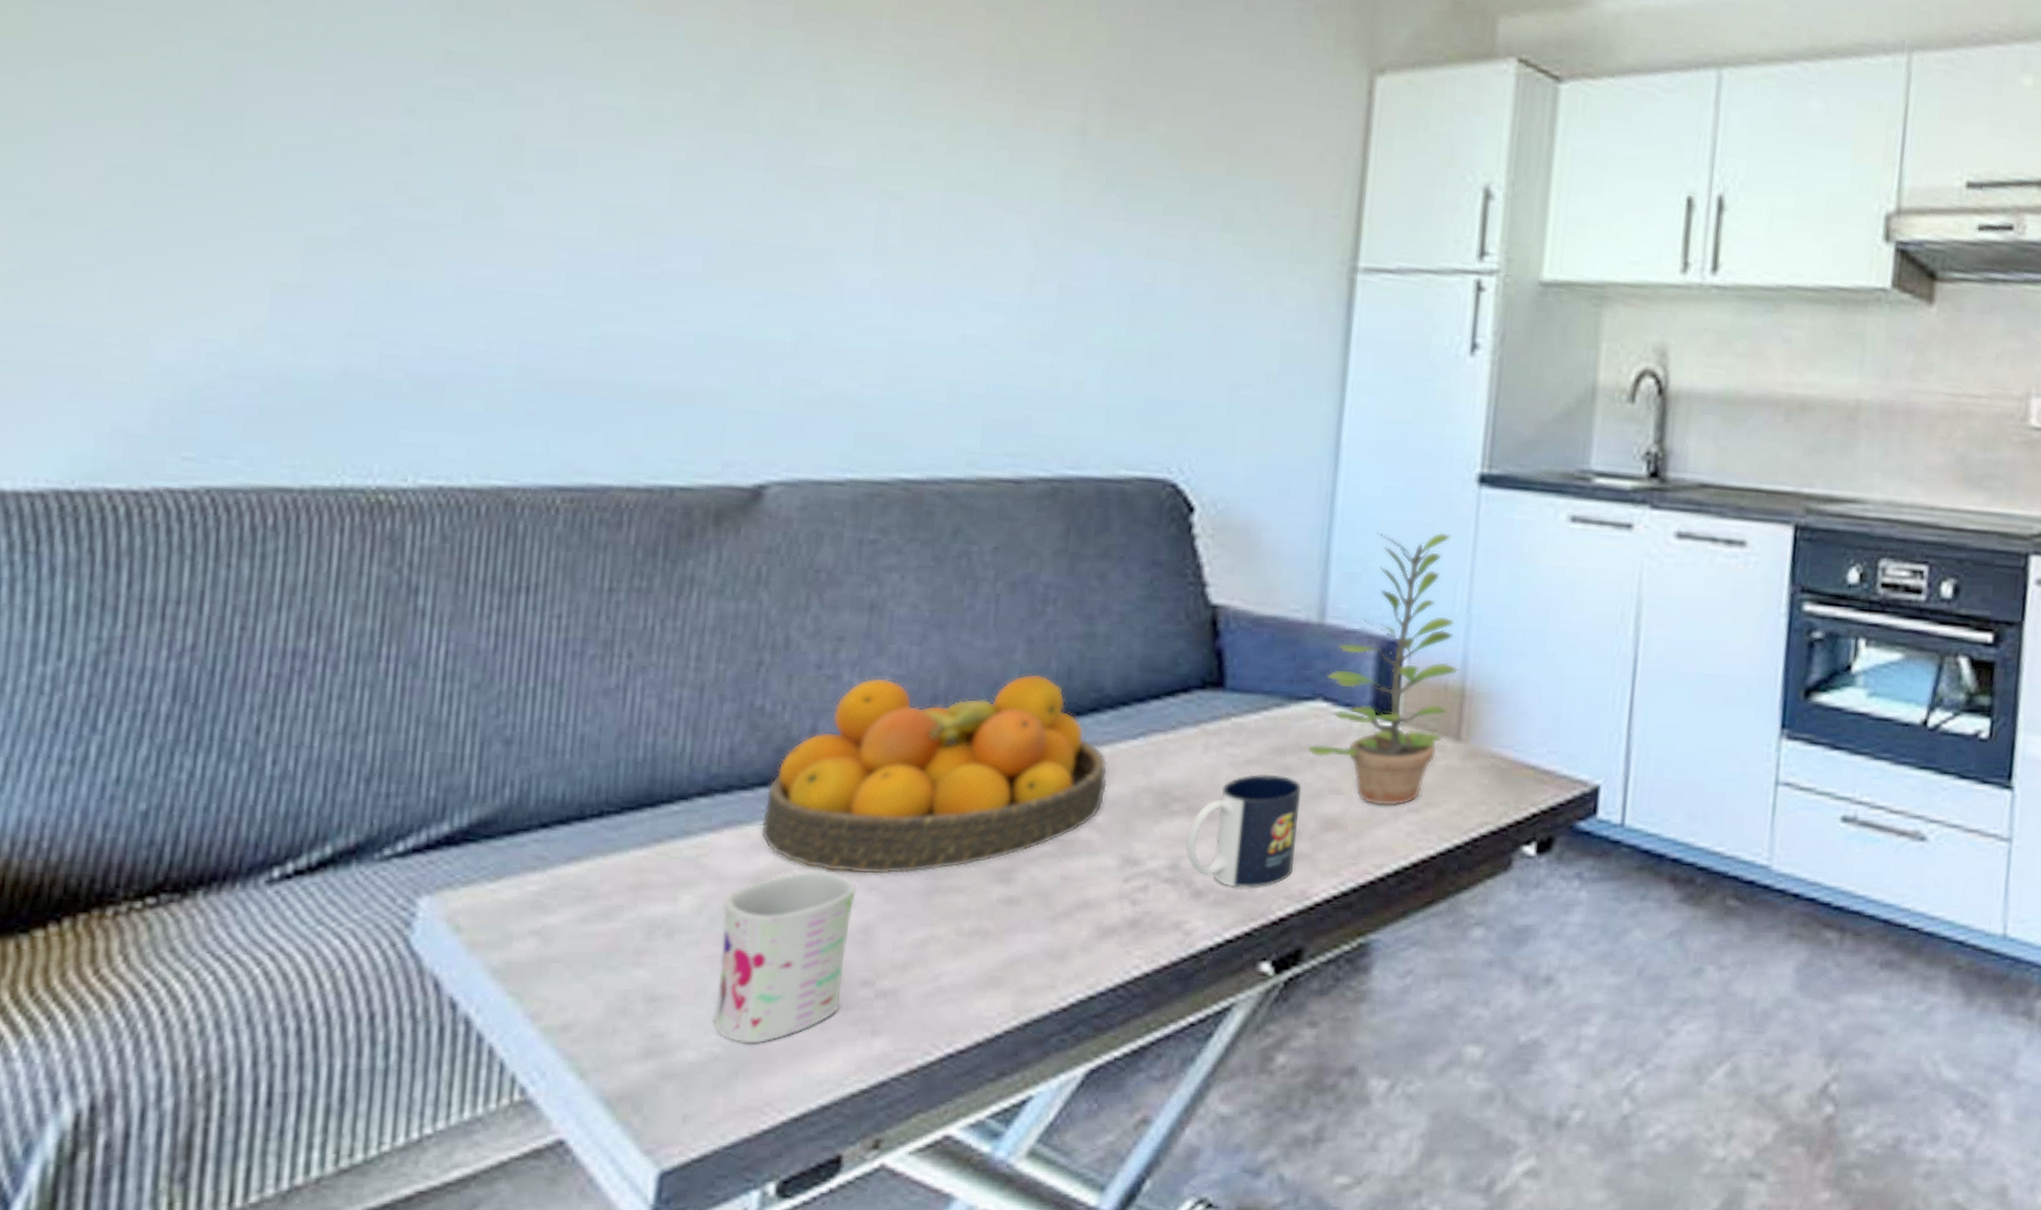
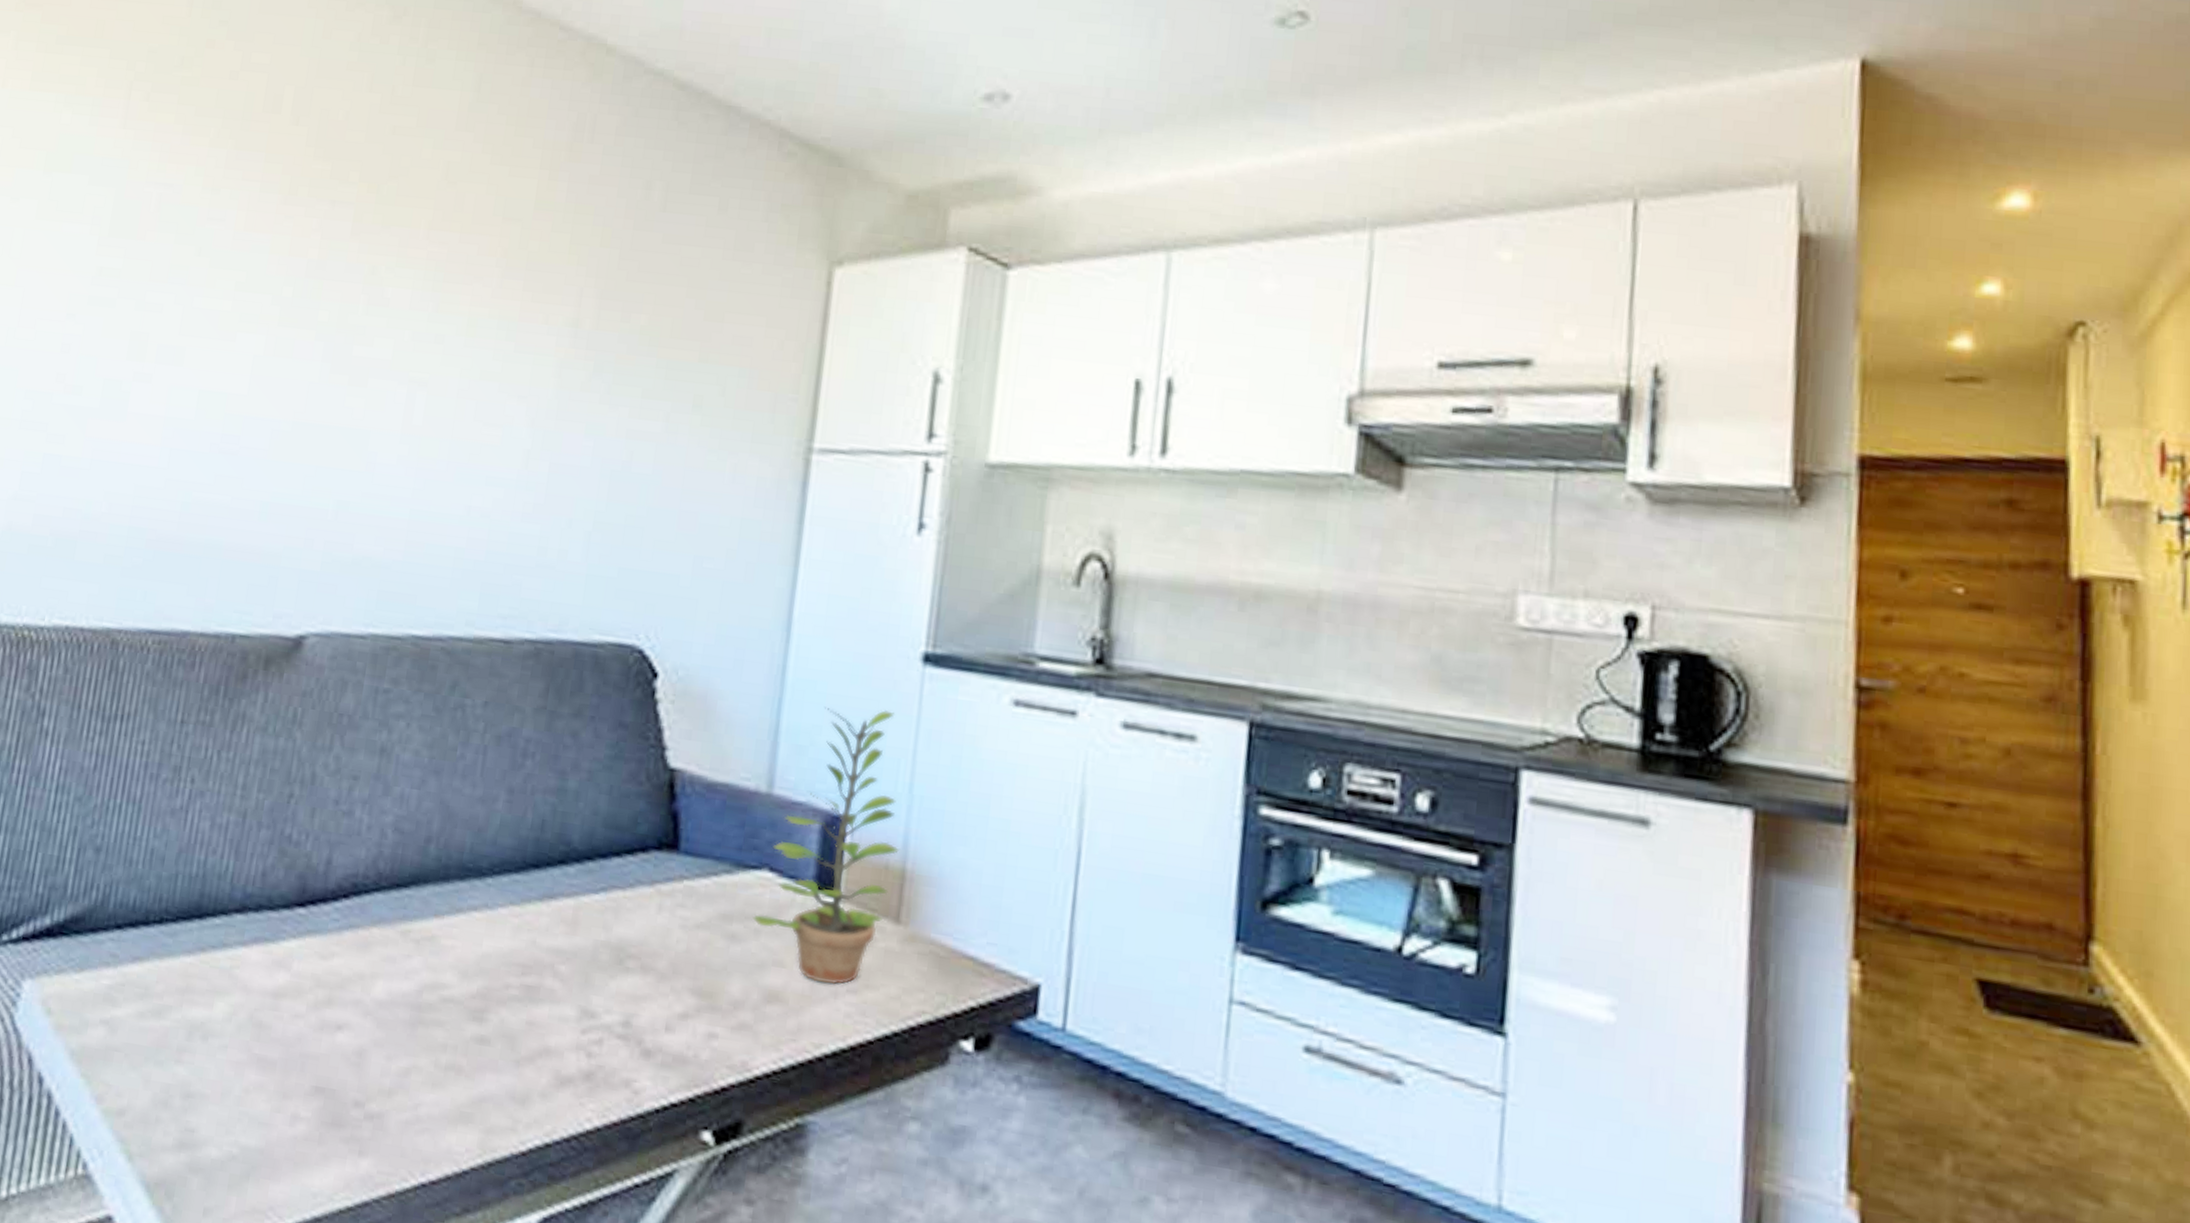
mug: present [713,870,857,1044] -> none [233,990,355,1149]
fruit bowl: present [760,674,1108,875] -> none [281,816,572,1003]
mug: present [1186,773,1302,888] -> none [638,938,747,1054]

